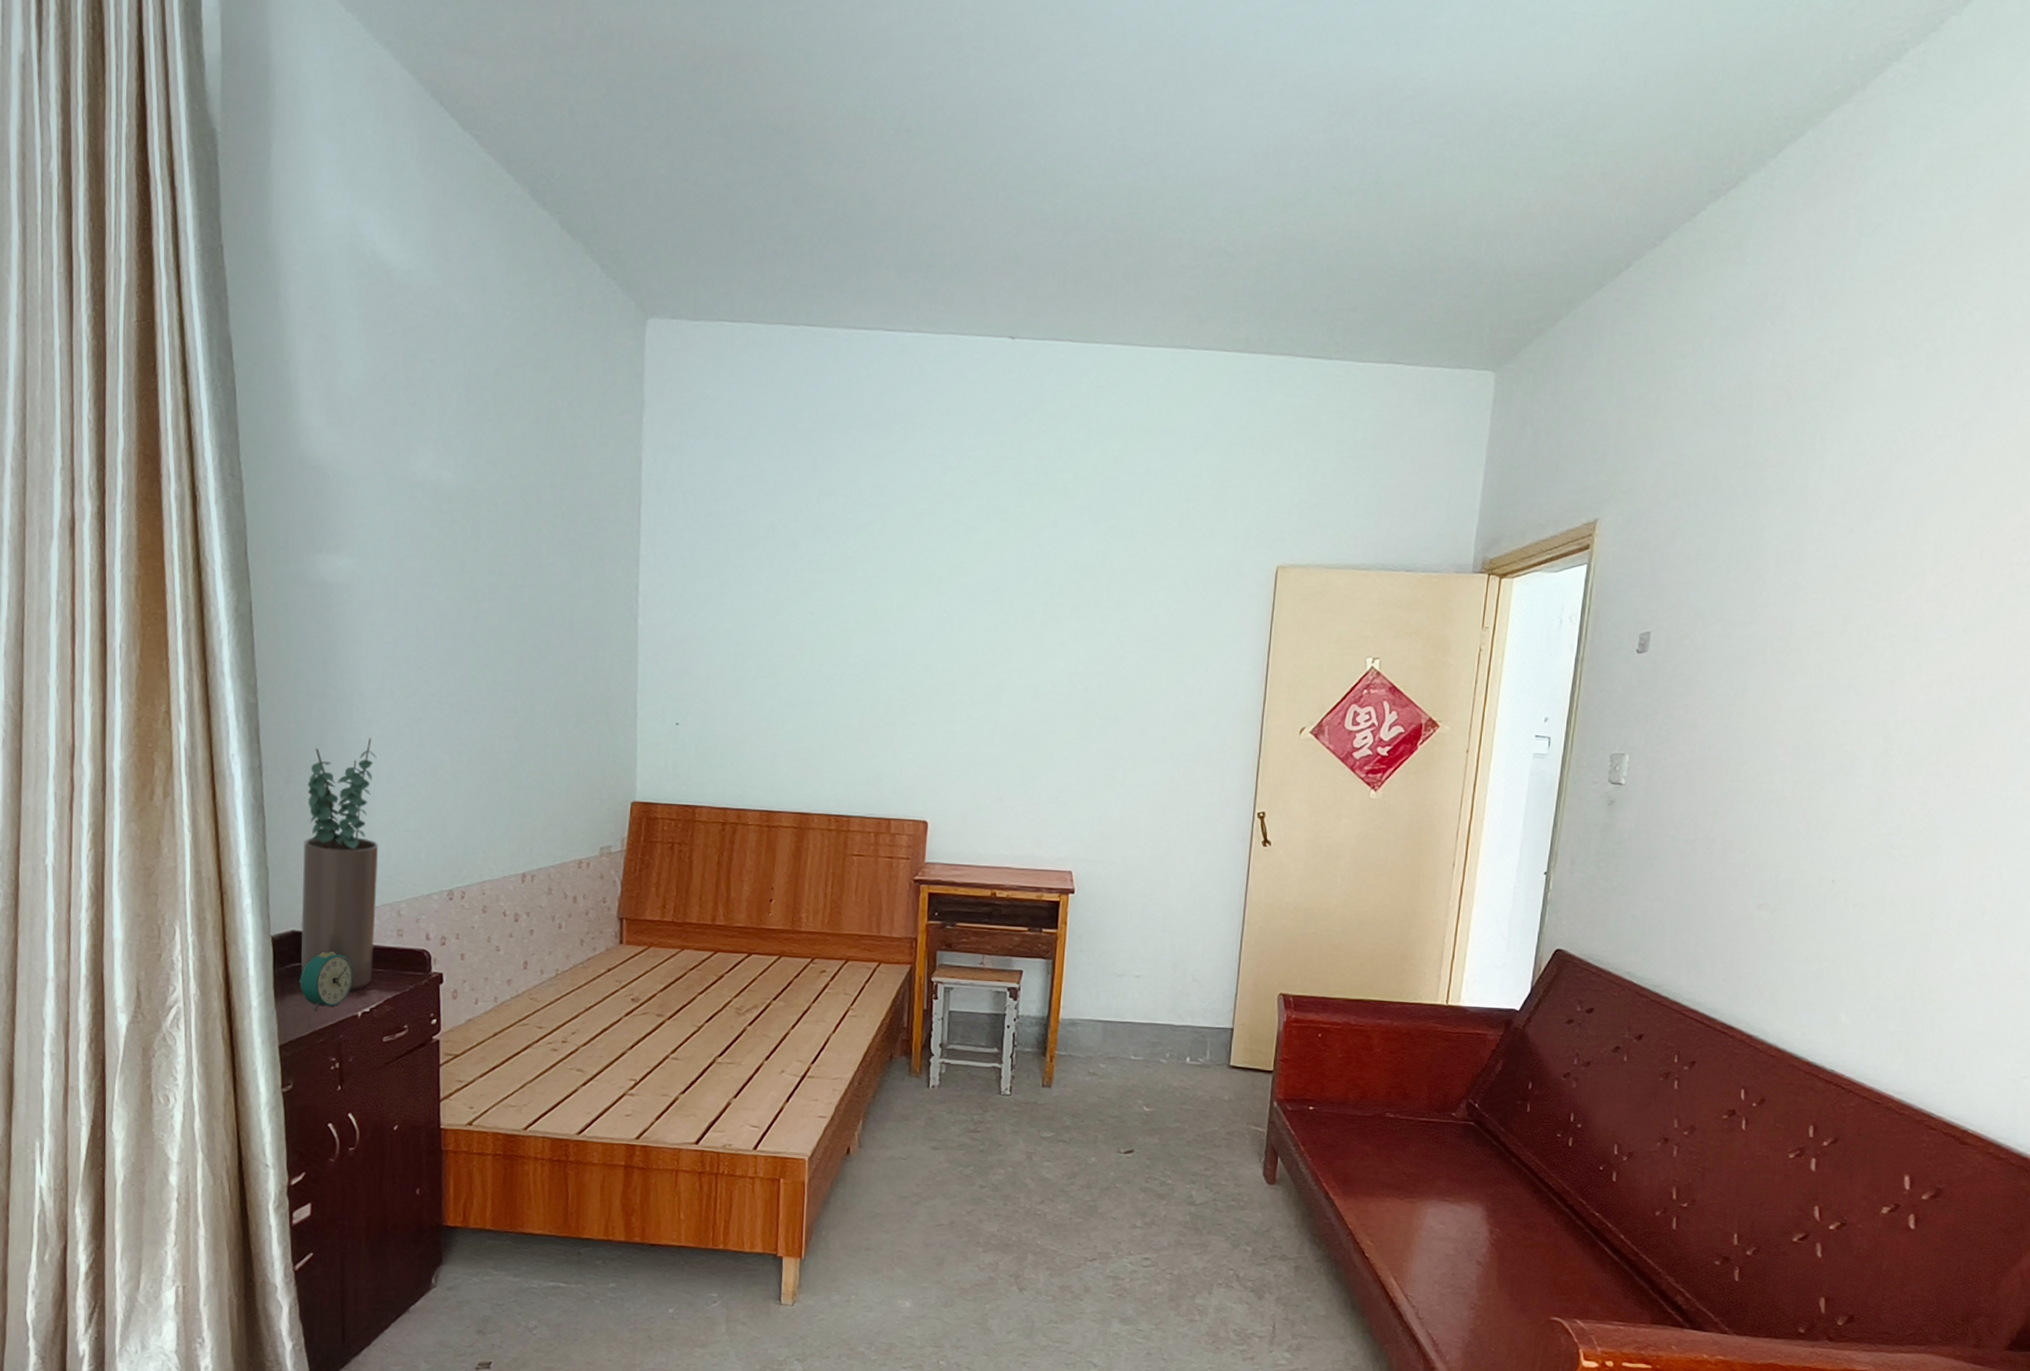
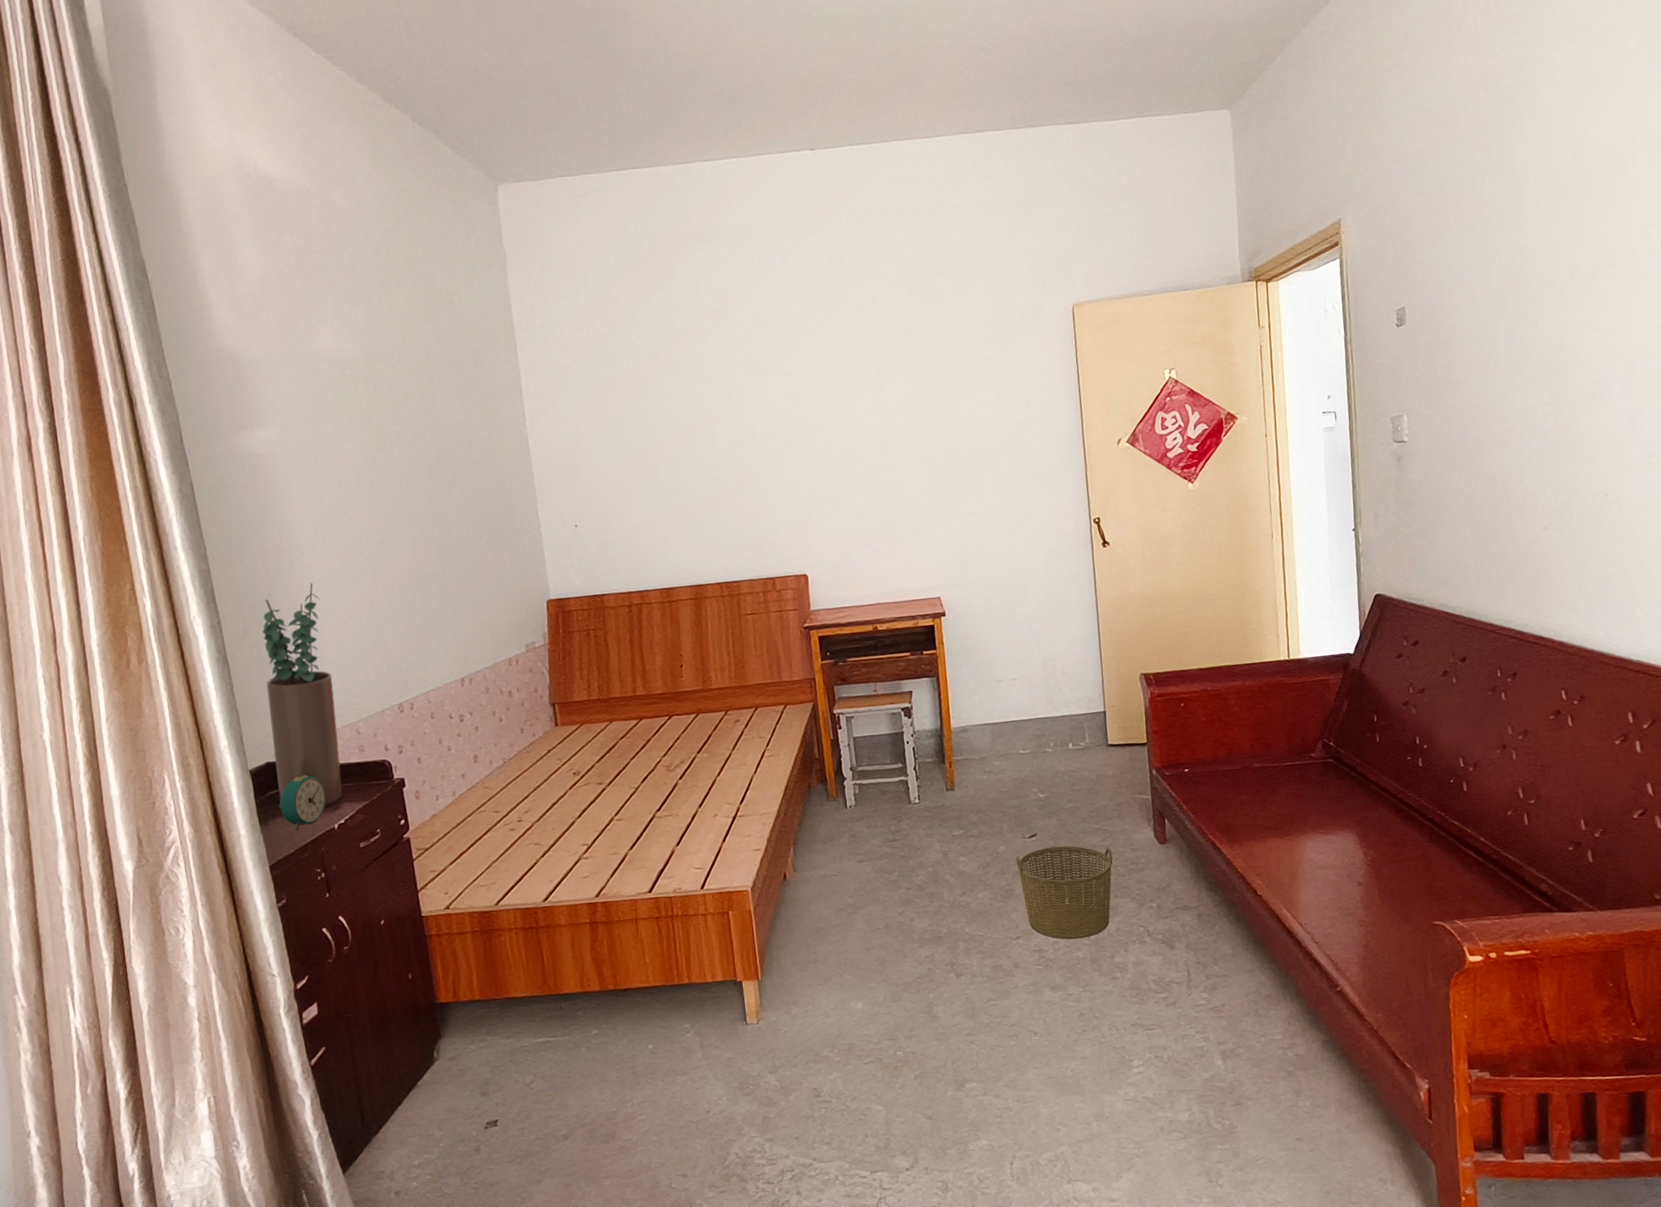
basket: none [1105,1166,1213,1272] -> present [1015,845,1113,940]

